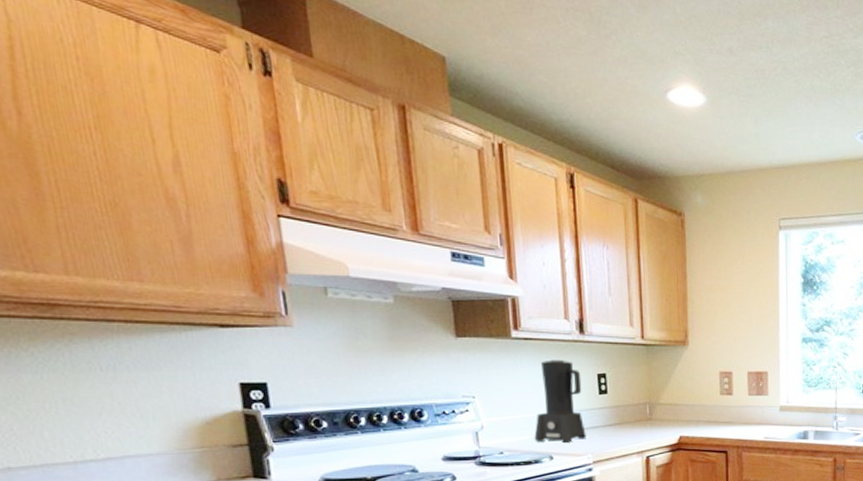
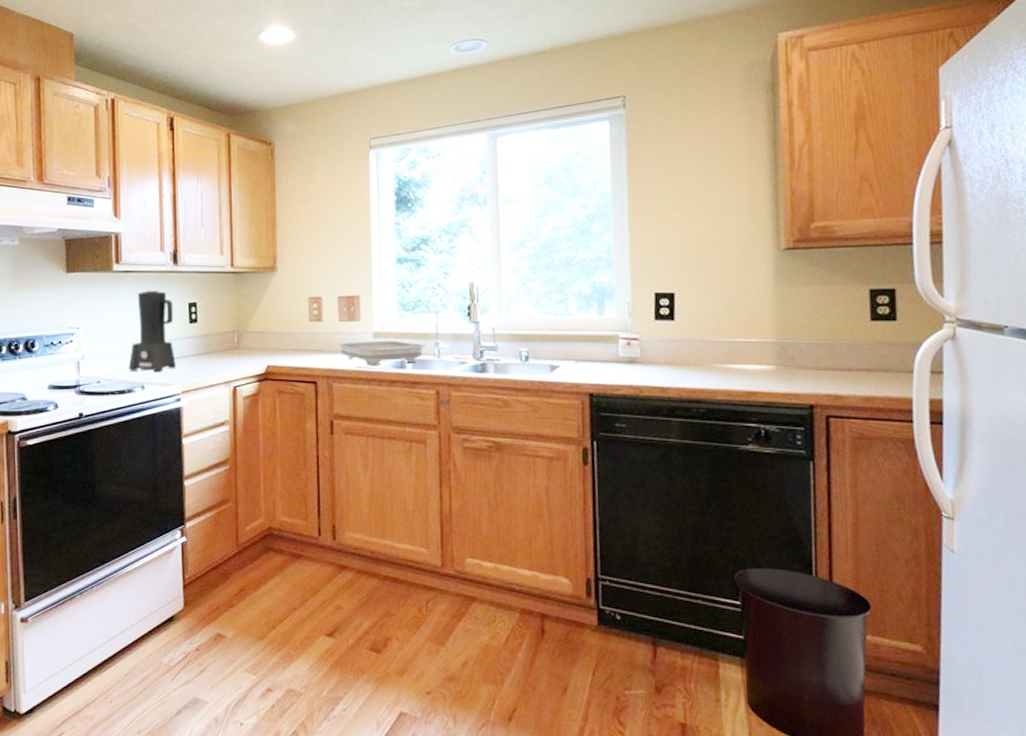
dish rack: none [746,413,827,436] -> present [337,340,427,366]

